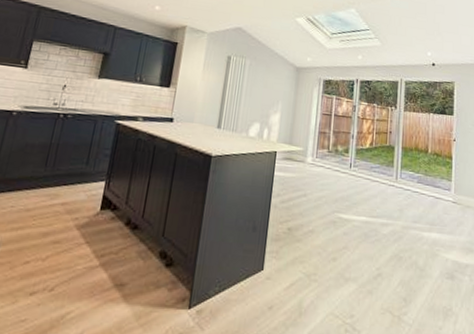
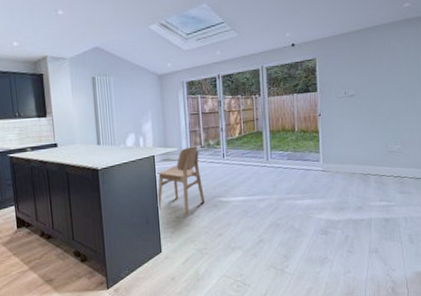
dining chair: none [269,148,325,228] -> present [157,145,206,215]

